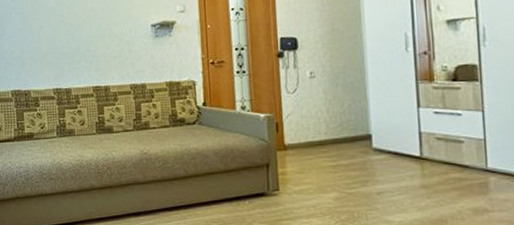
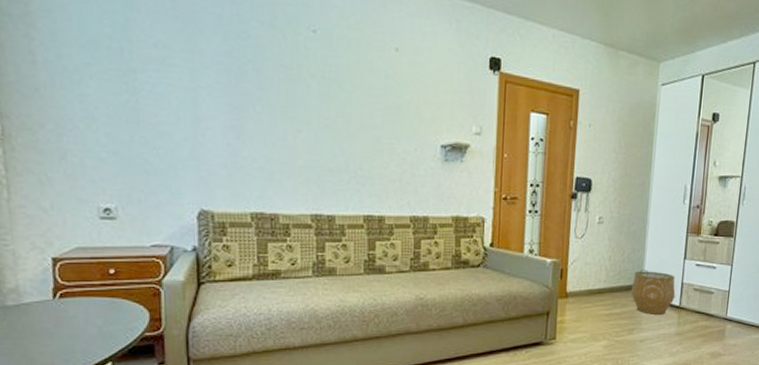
basket: none [357,120,414,166] -> present [631,269,676,314]

